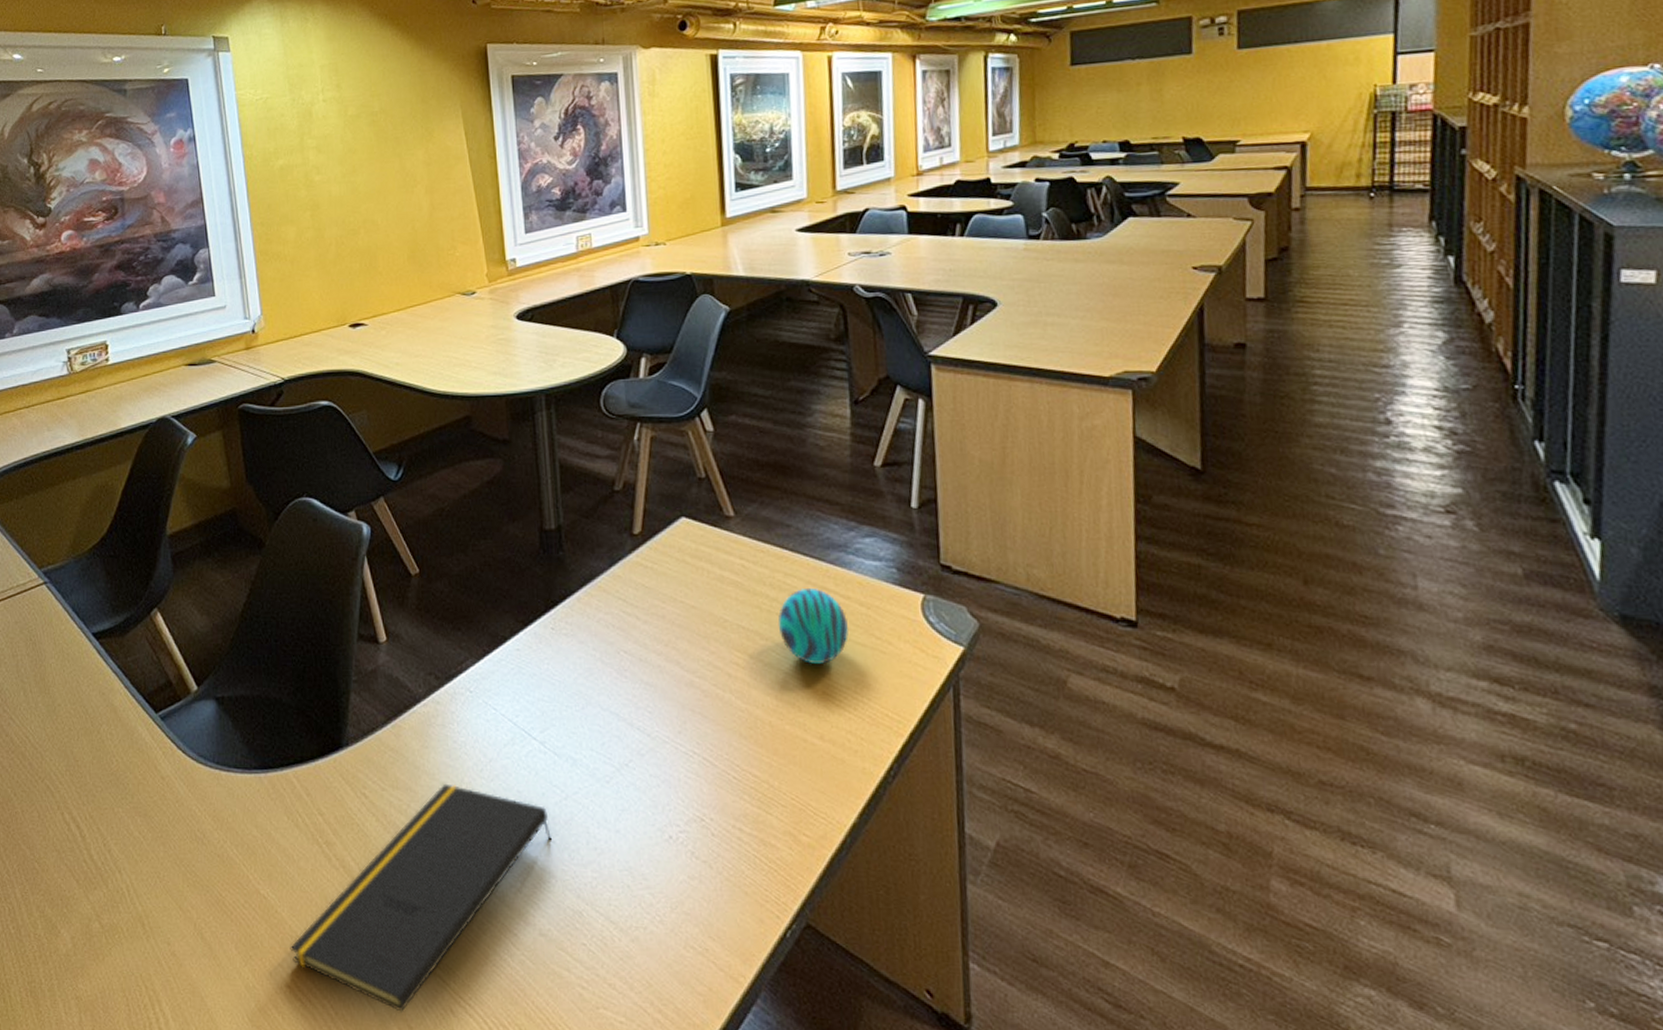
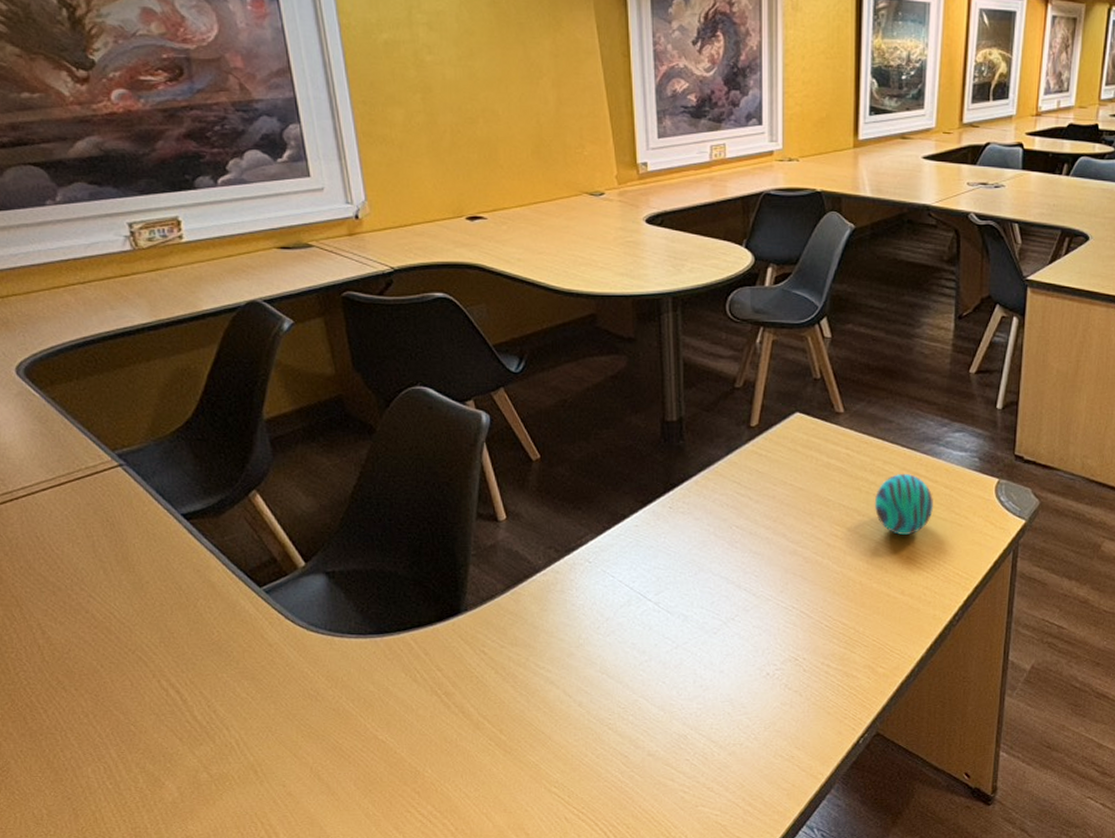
notepad: present [290,783,551,1012] -> none [410,640,662,823]

